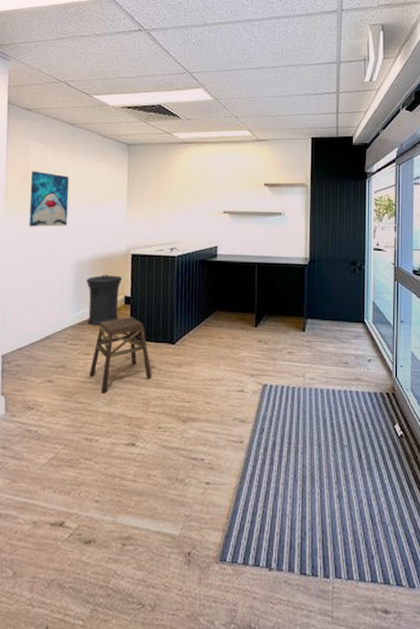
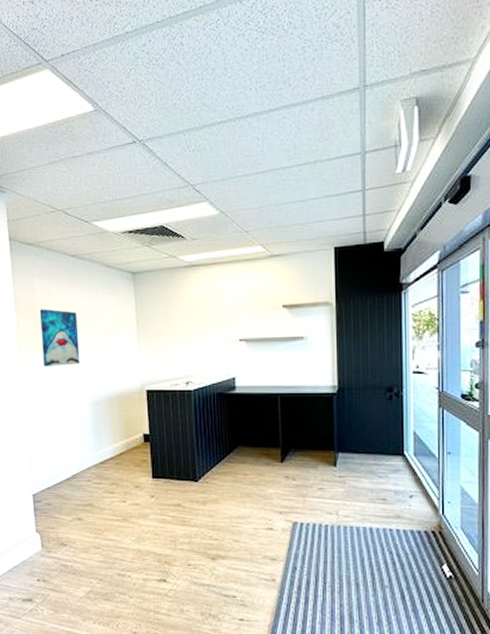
trash can: present [86,274,123,326] -> none [104,412,140,465]
stool: present [88,317,152,393] -> none [115,455,178,531]

